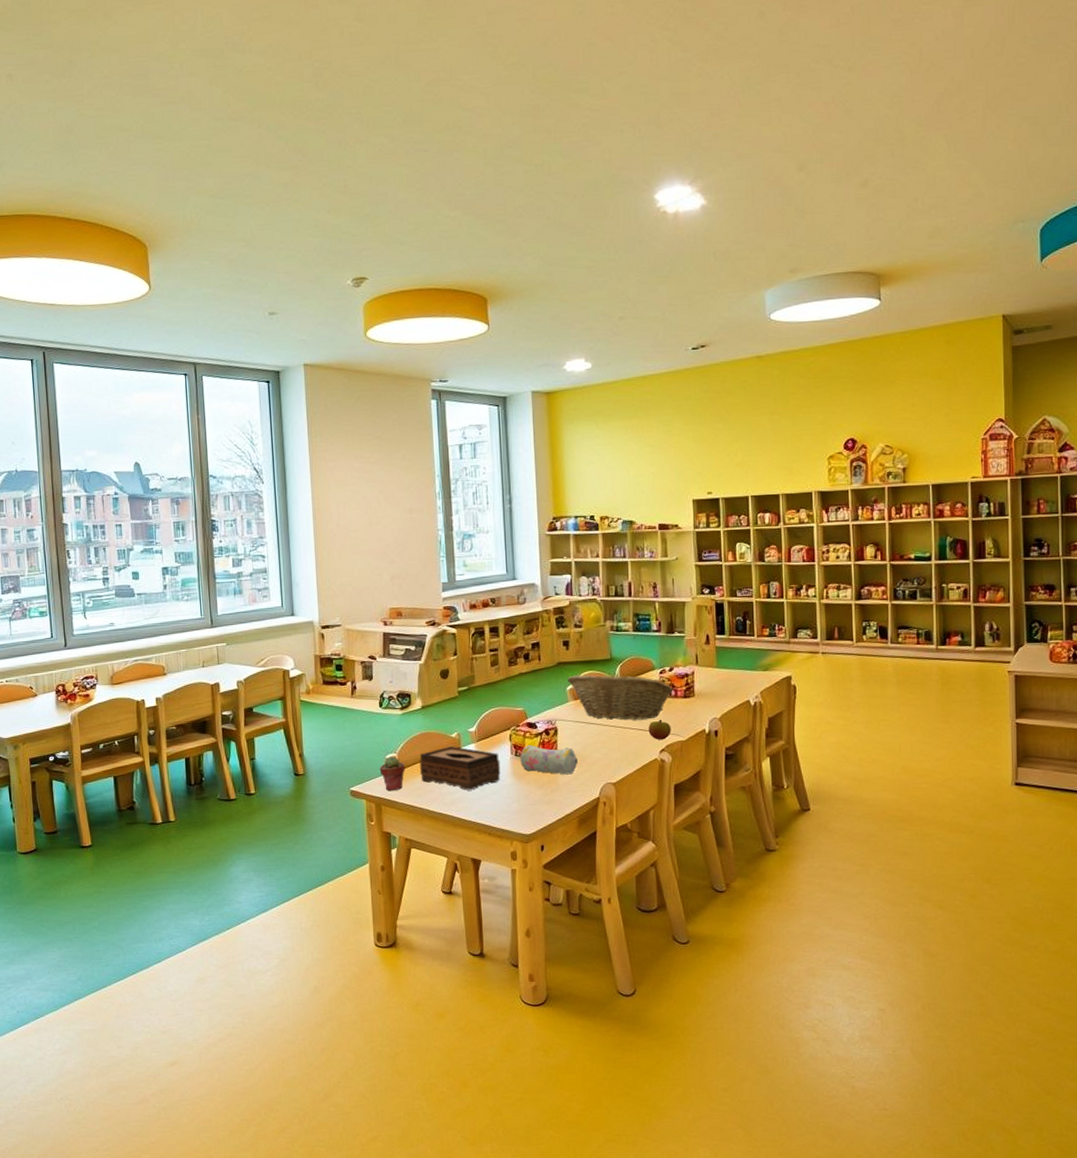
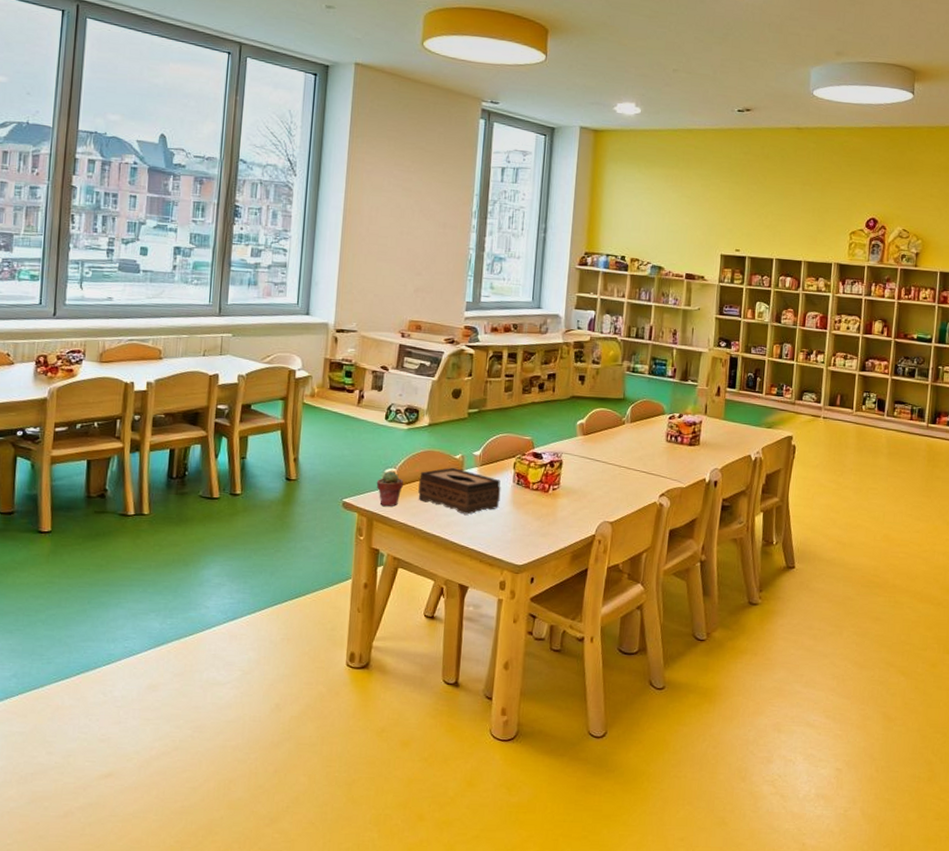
pencil case: present [520,745,578,775] -> none [521,475,579,509]
fruit basket: present [567,674,673,720] -> none [578,410,680,463]
apple: present [648,720,671,740] -> none [651,464,674,485]

